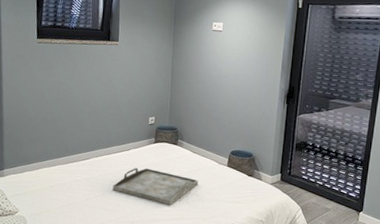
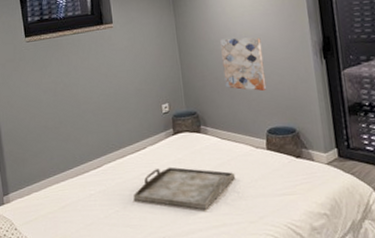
wall art: none [204,72,240,121] -> present [220,37,267,92]

